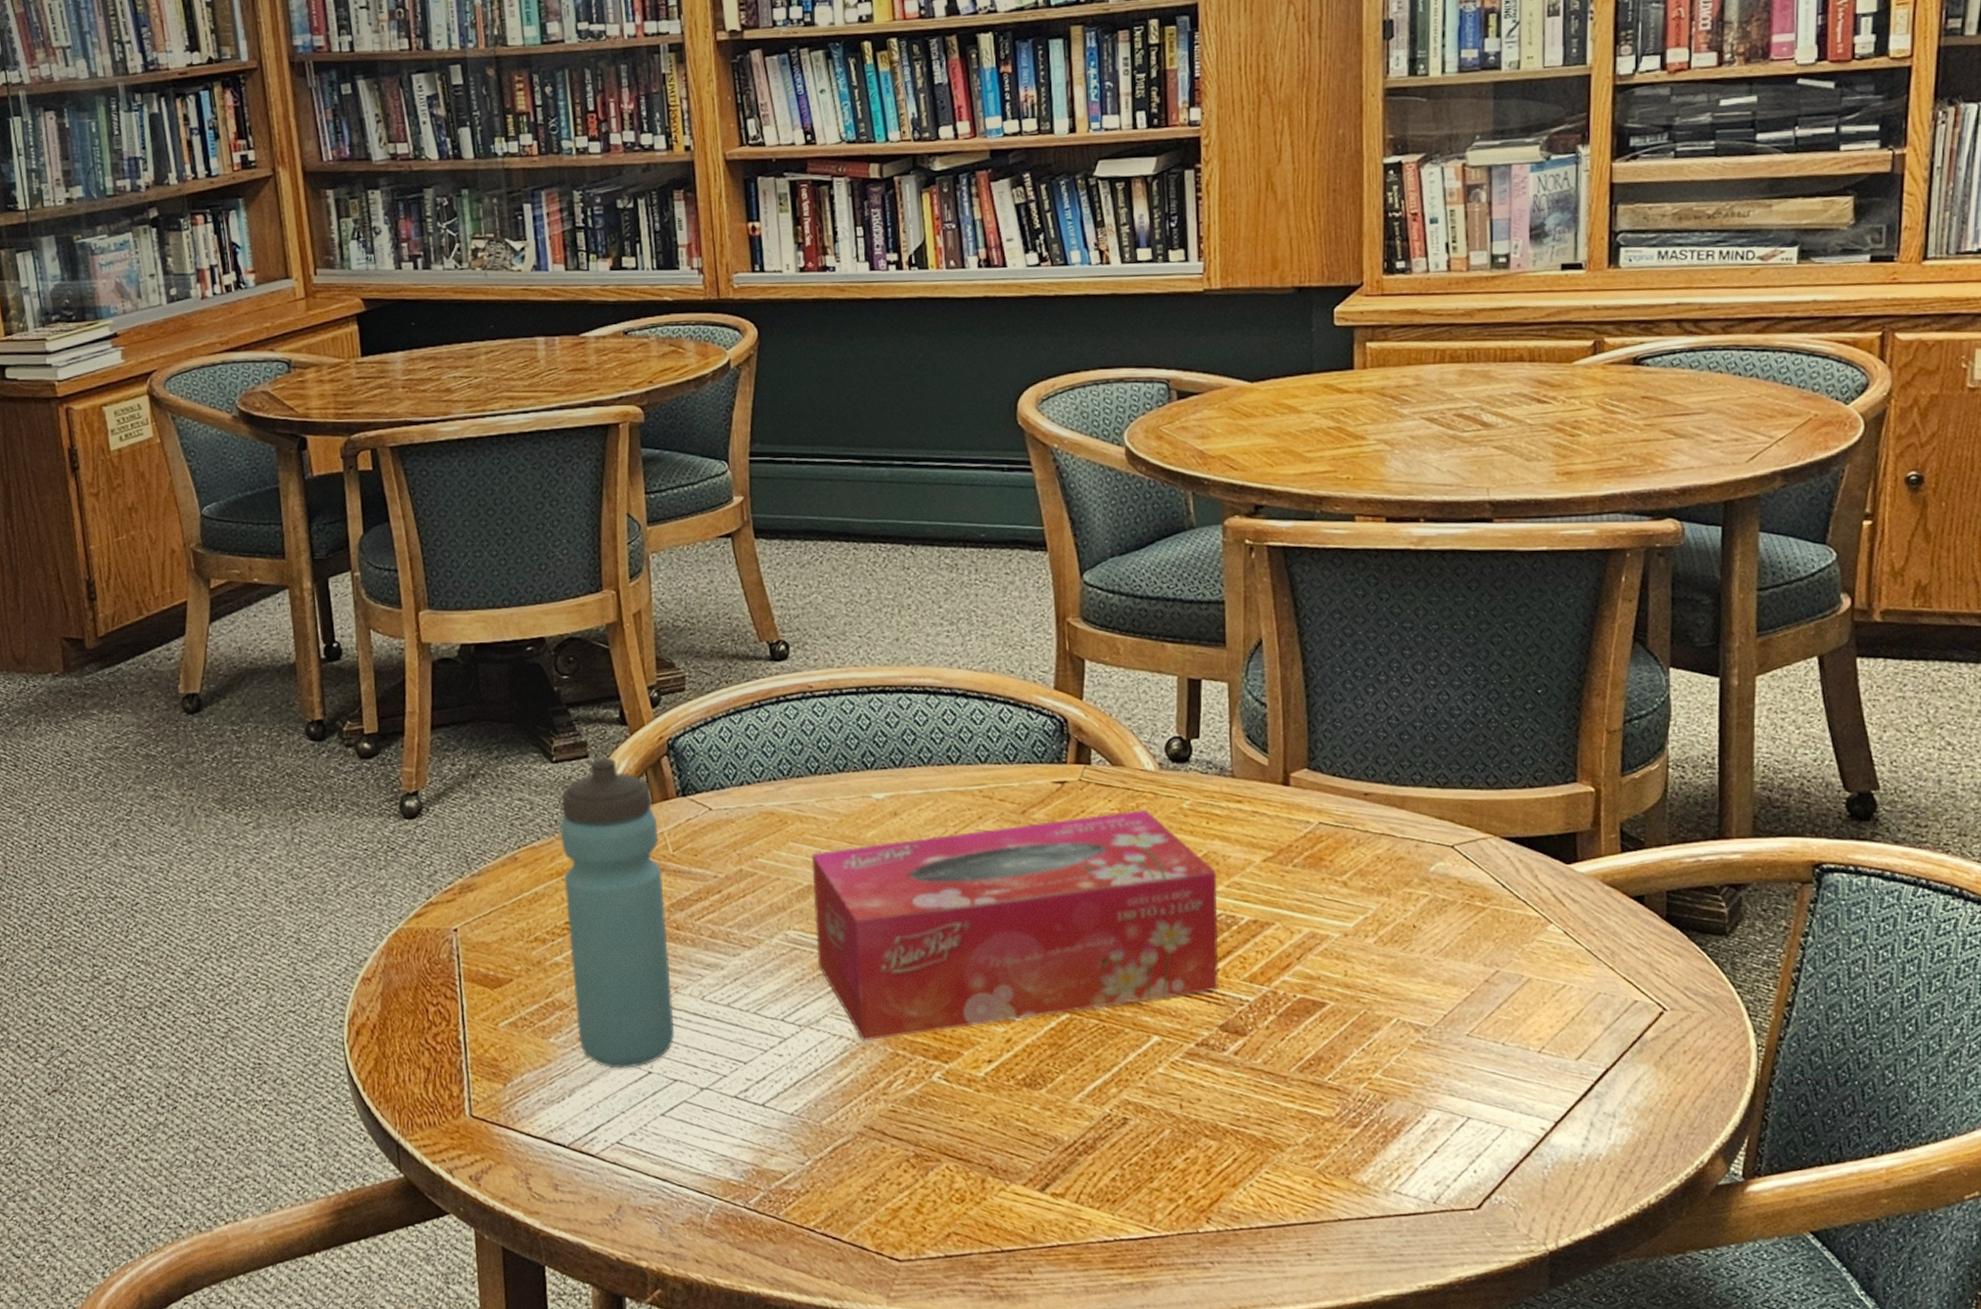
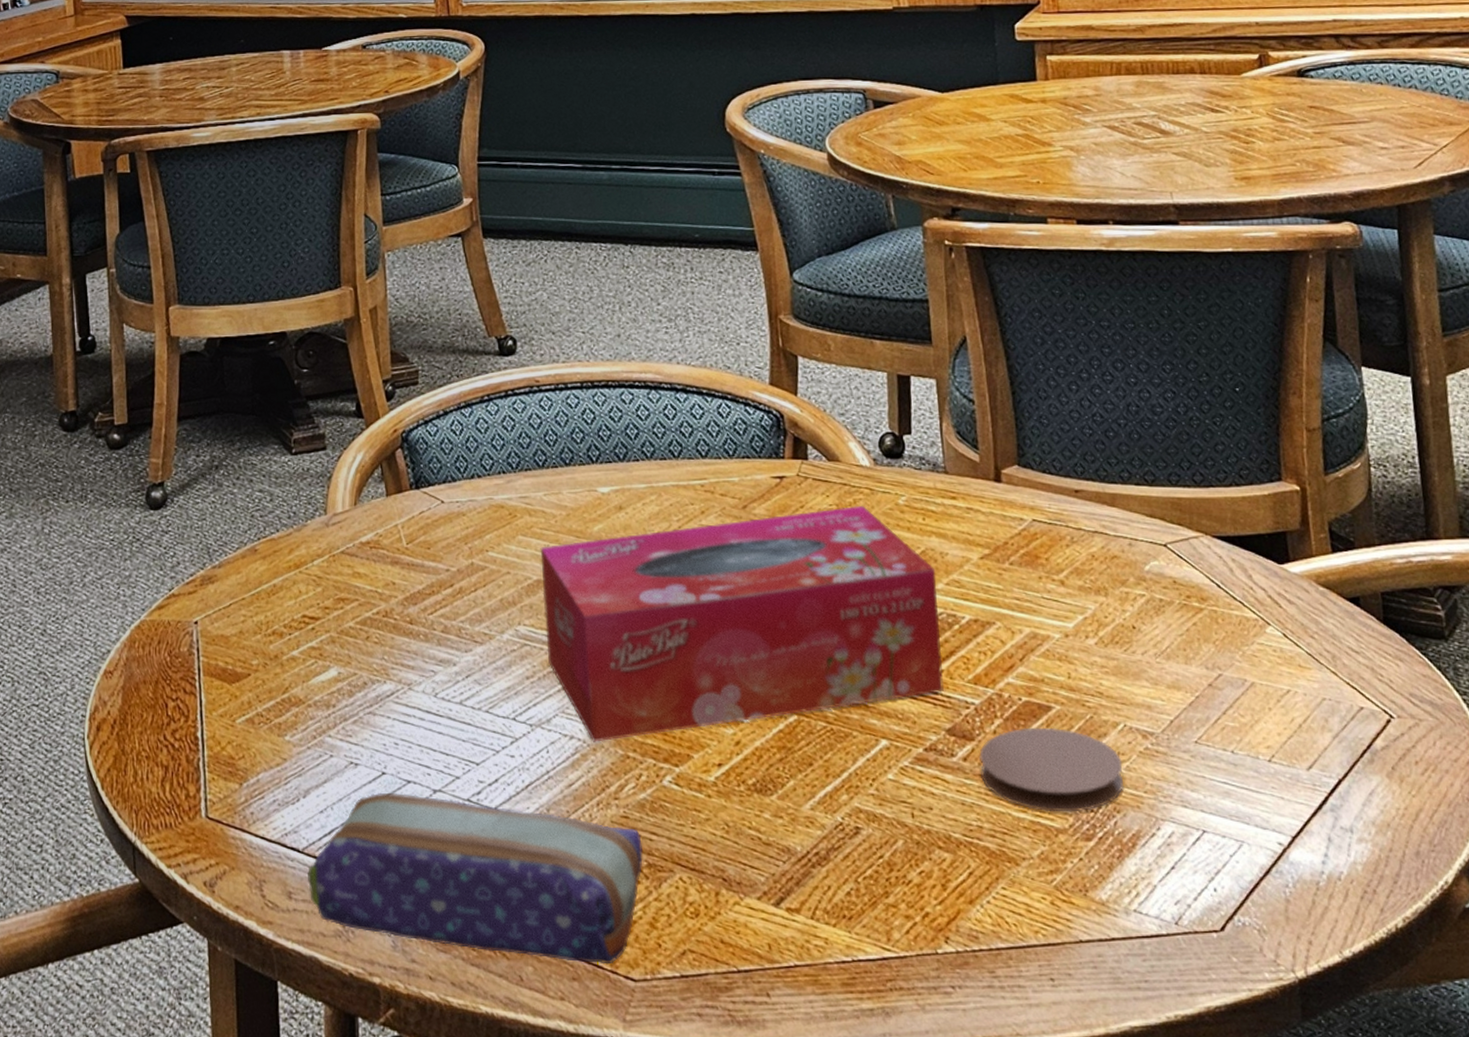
water bottle: present [560,757,675,1068] -> none [298,450,408,768]
pencil case: none [574,1091,910,1247] -> present [308,793,643,965]
coaster: none [1251,1022,1393,1102] -> present [979,727,1125,812]

